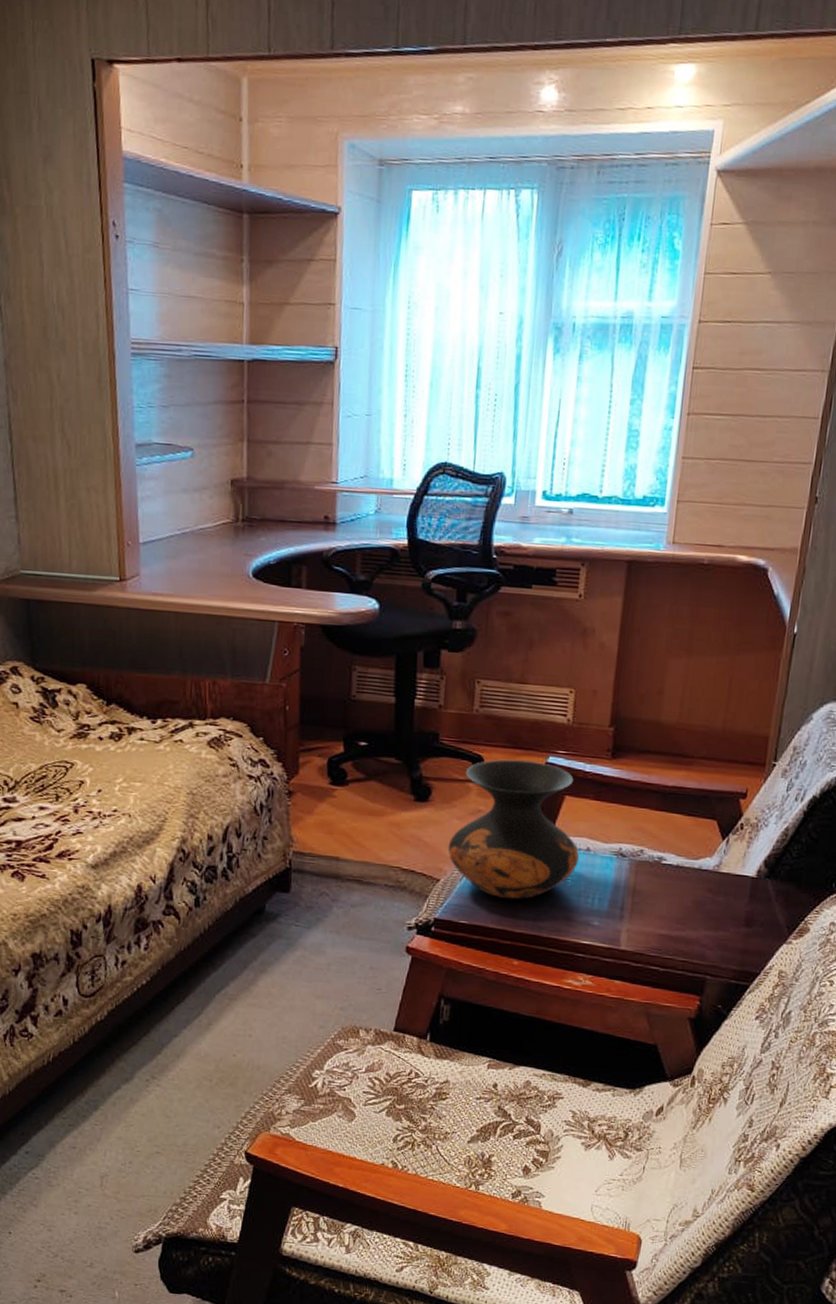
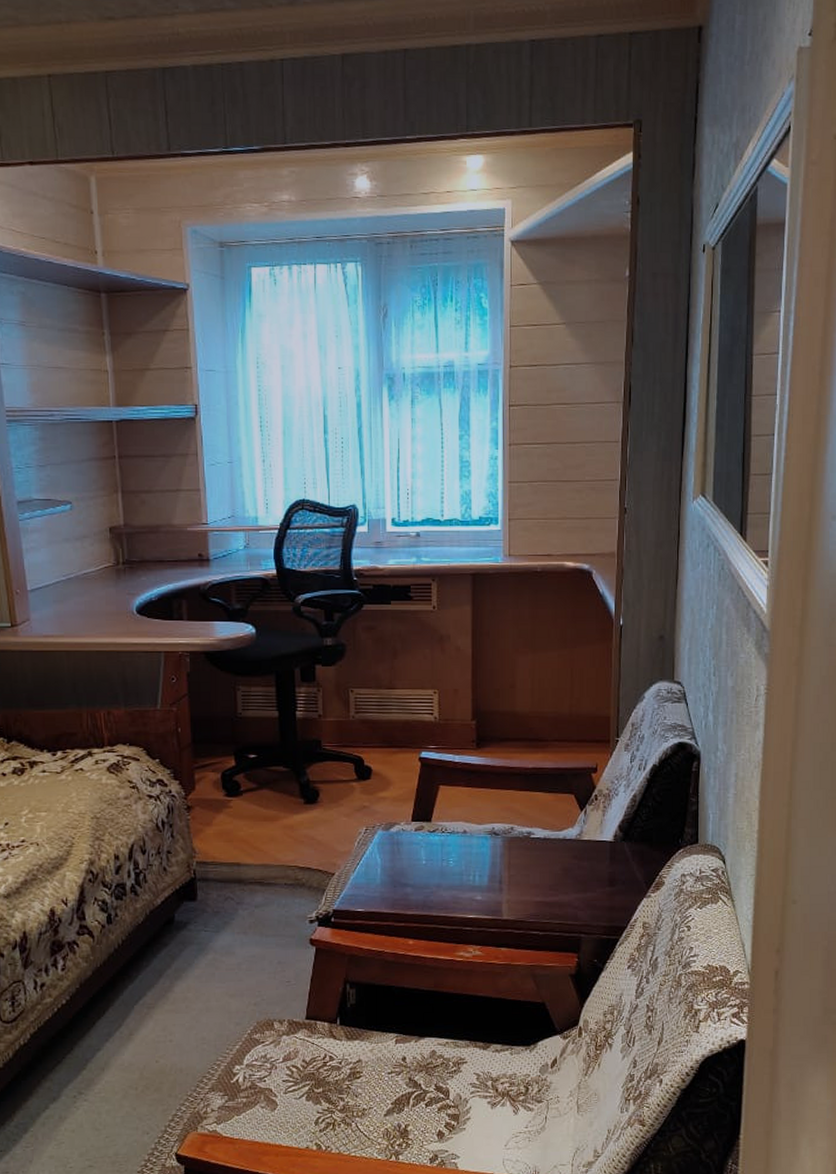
vase: present [448,759,580,899] -> none [339,758,458,884]

